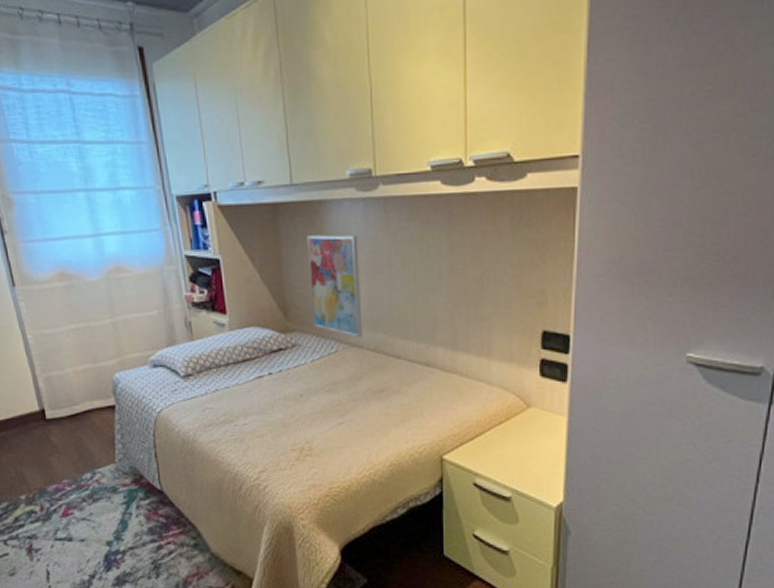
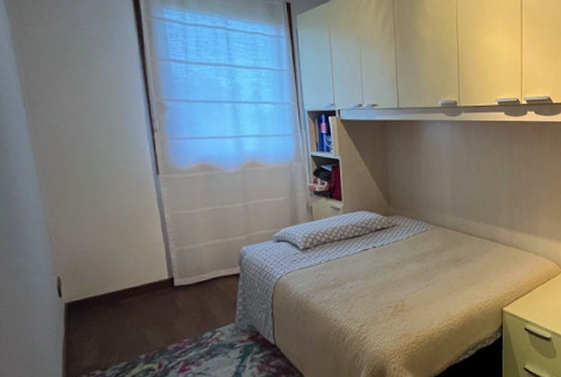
wall art: present [307,234,363,338] -> none [408,145,447,221]

